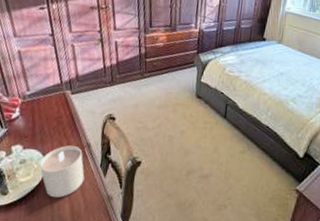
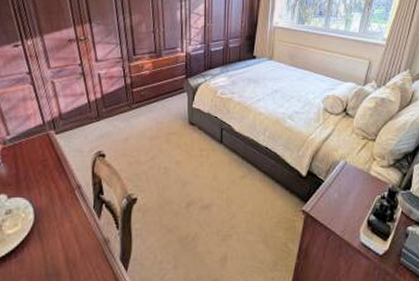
candle: present [39,145,85,198] -> none [27,189,77,248]

